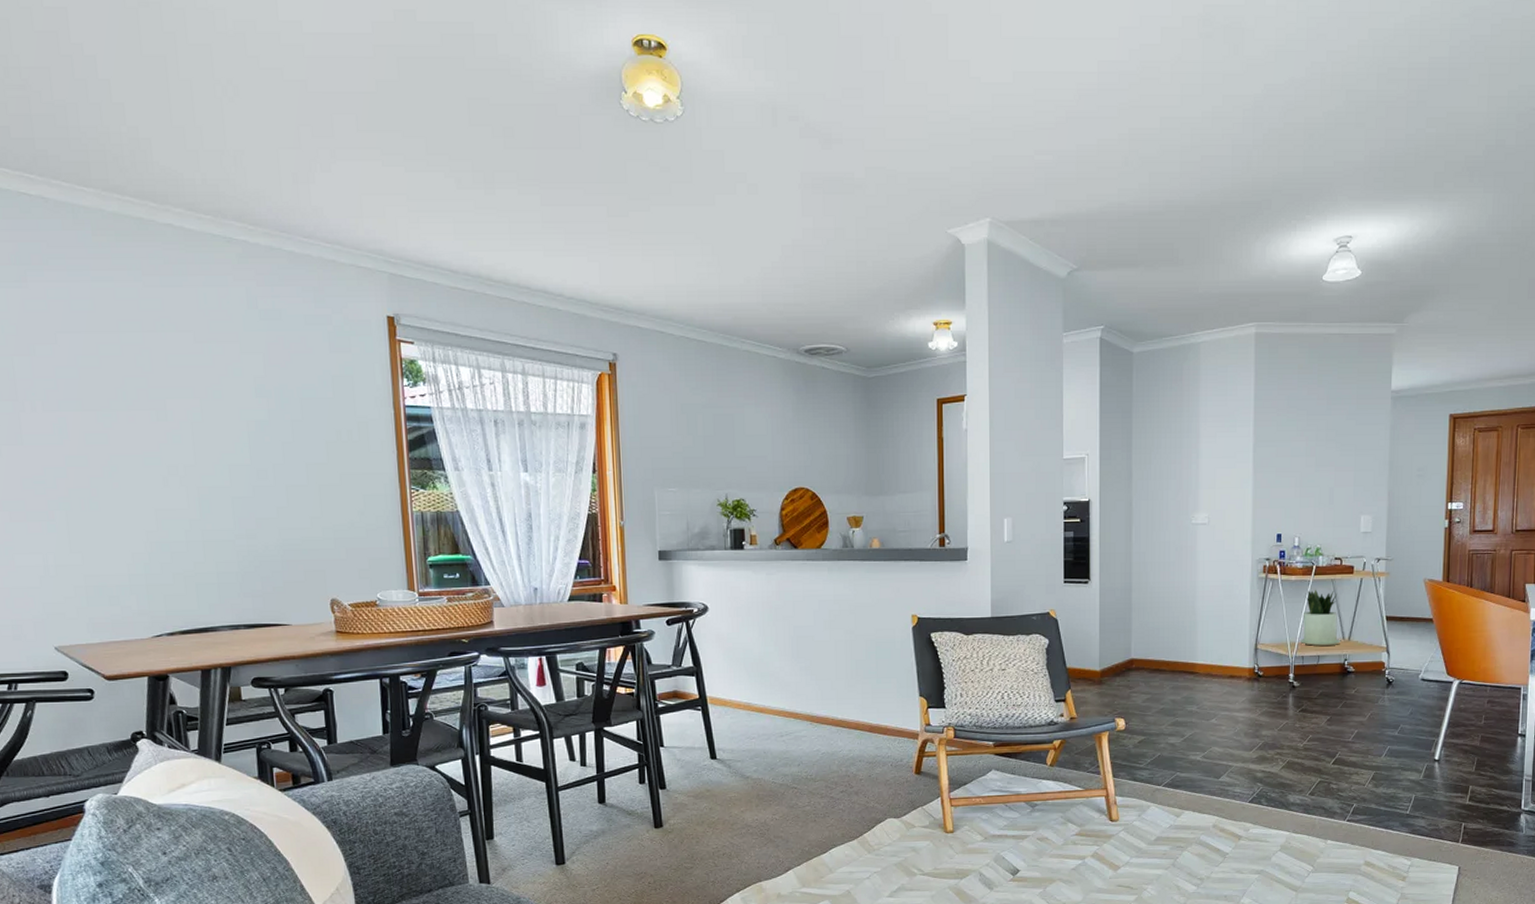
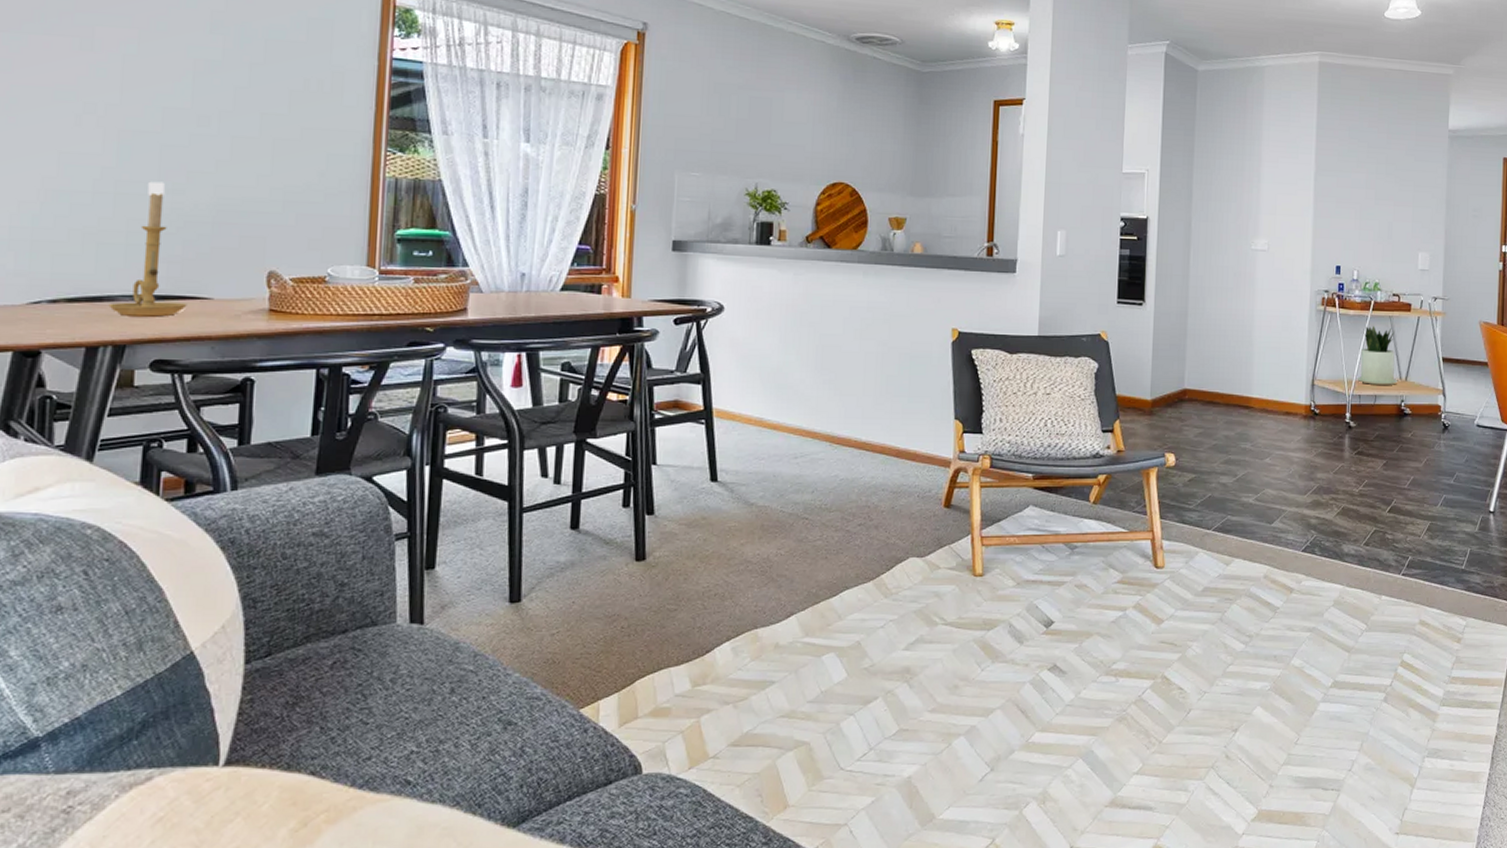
candle holder: none [213,529,273,644] -> present [108,181,187,318]

